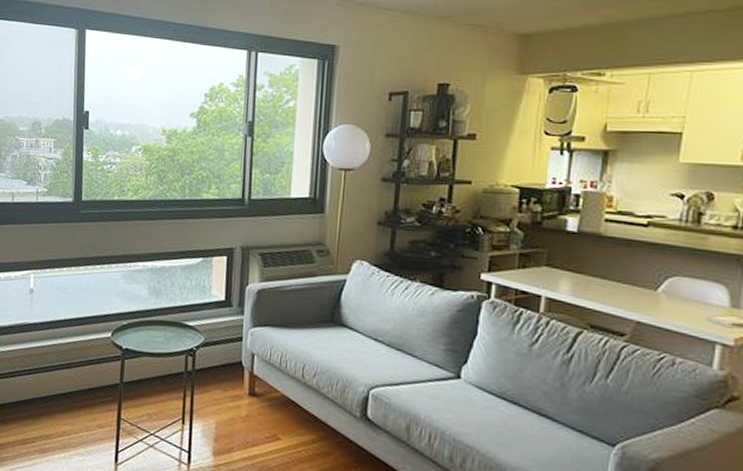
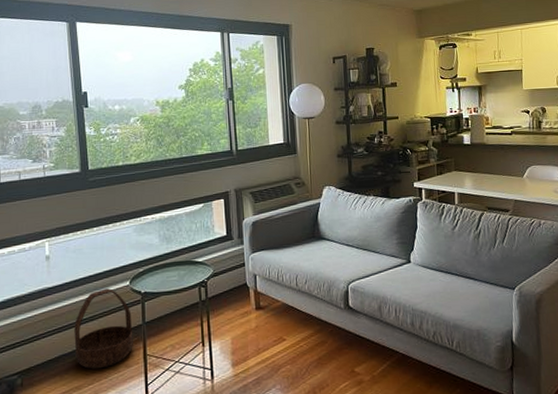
basket: none [48,336,110,423] -> present [74,288,133,370]

